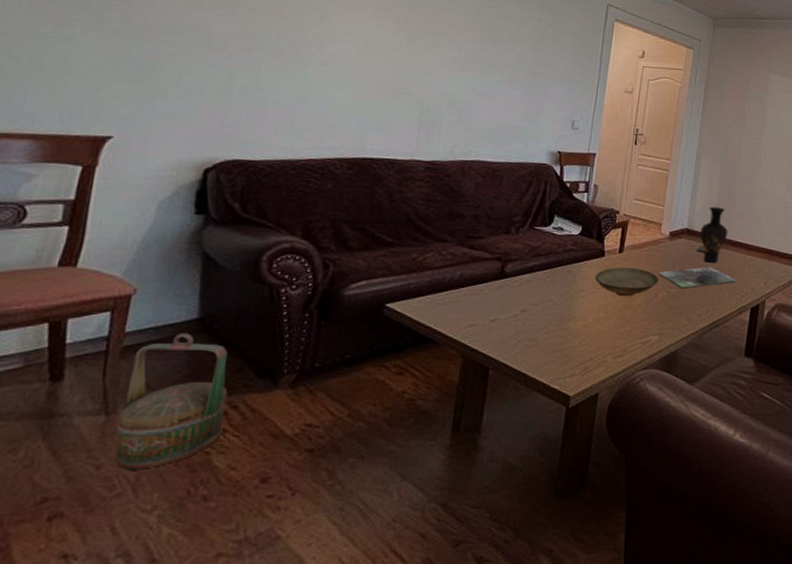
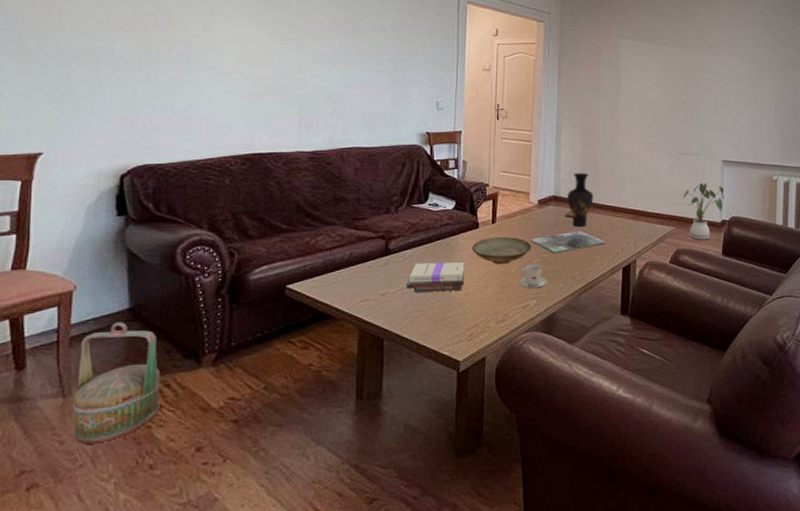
books: none [520,289,586,321] -> present [407,261,465,292]
teacup: none [642,298,672,324] -> present [520,264,548,289]

